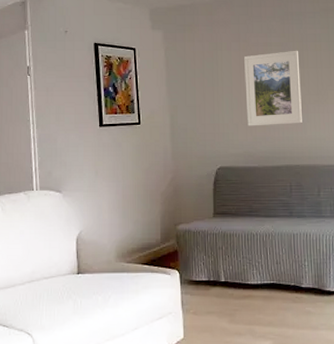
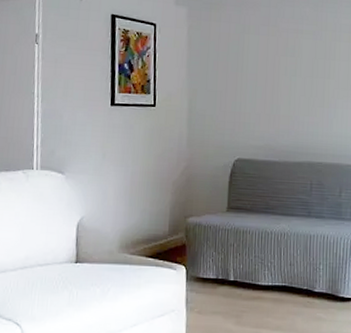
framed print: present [244,50,302,126] -> none [270,40,331,119]

